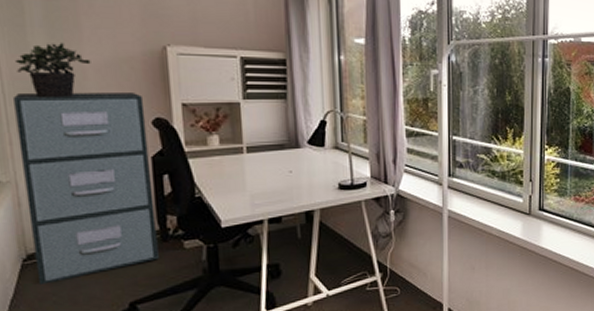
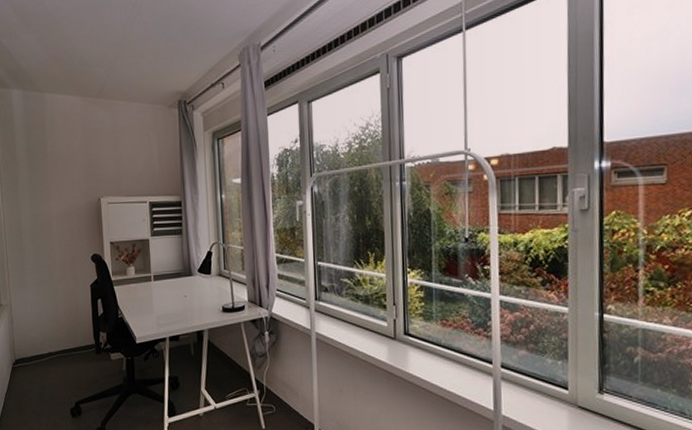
filing cabinet: present [14,92,159,284] -> none [11,235,94,383]
potted plant: present [15,42,91,99] -> none [12,200,55,243]

